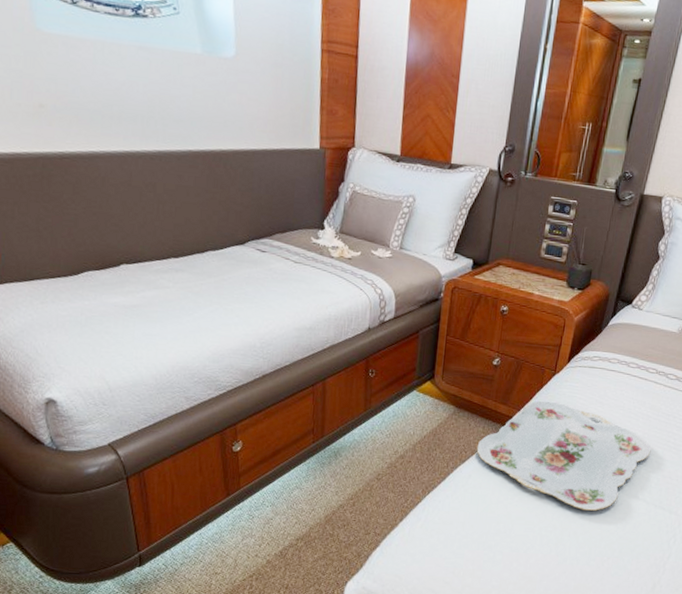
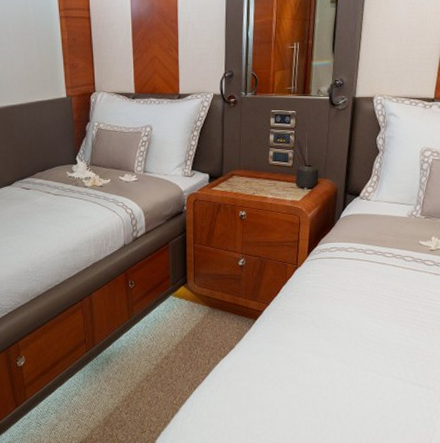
serving tray: present [476,400,651,511] -> none [234,293,400,393]

